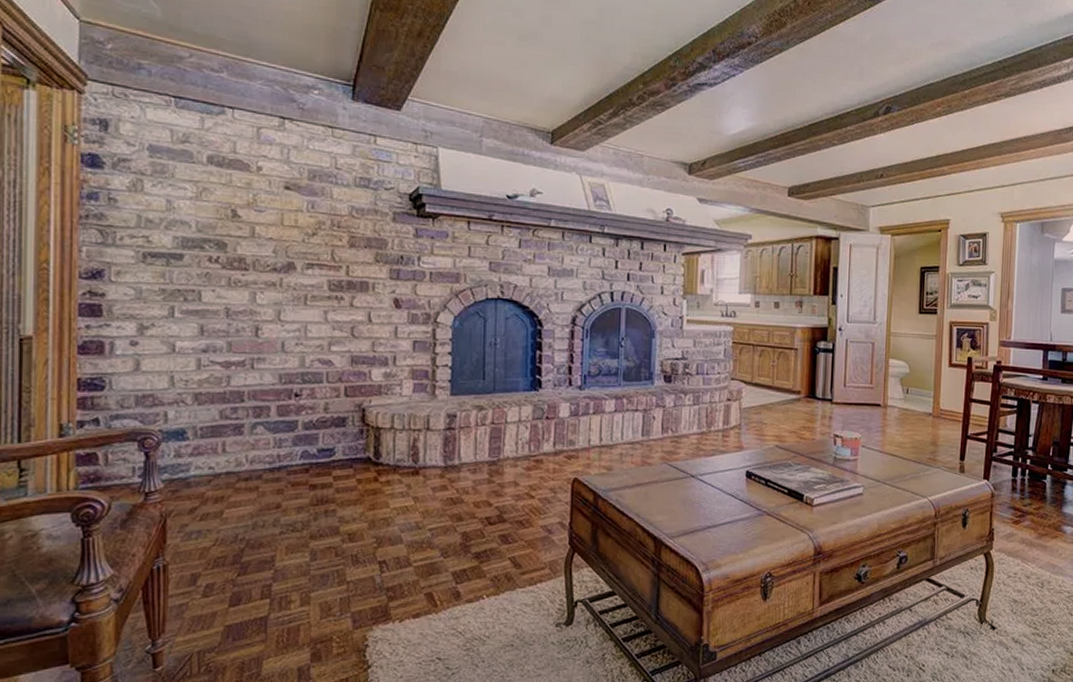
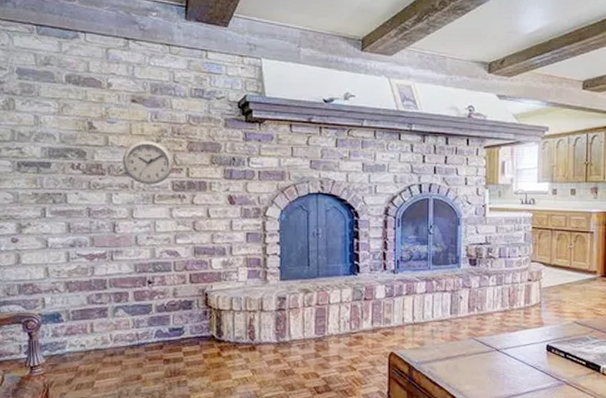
wall clock: none [270,233,331,283] -> present [122,141,174,184]

